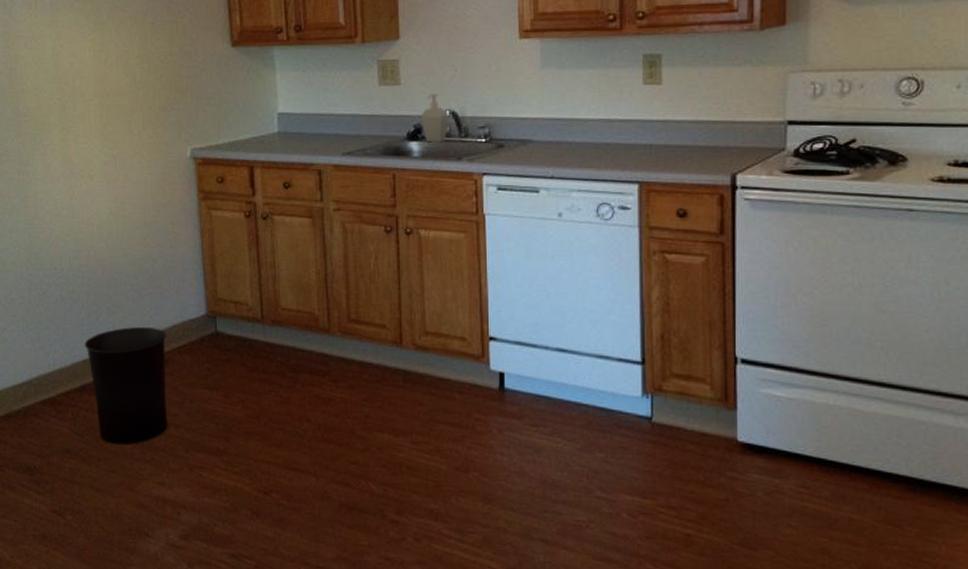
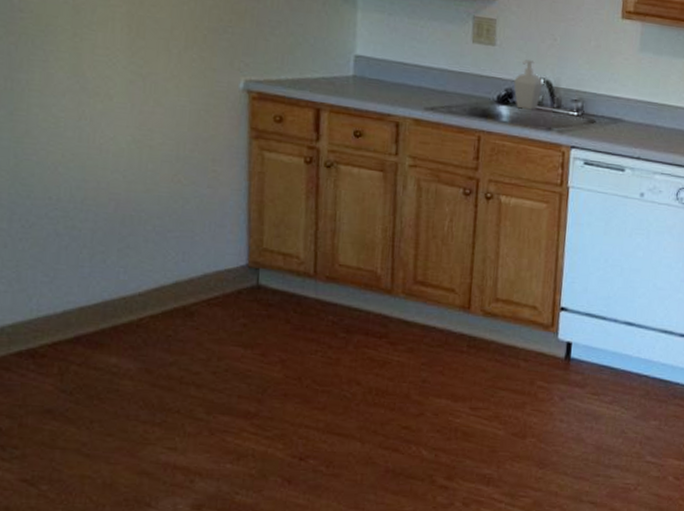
waste bin: present [85,326,168,444] -> none [83,273,195,405]

